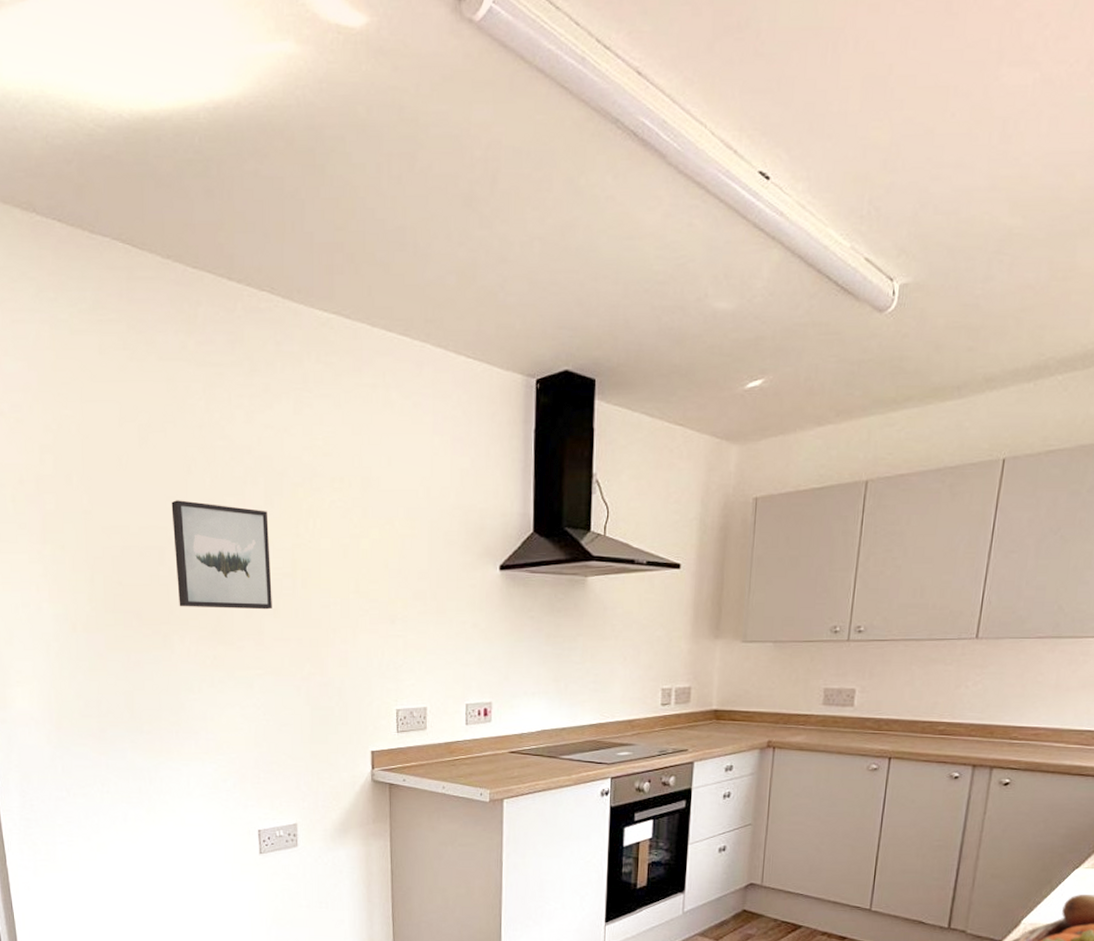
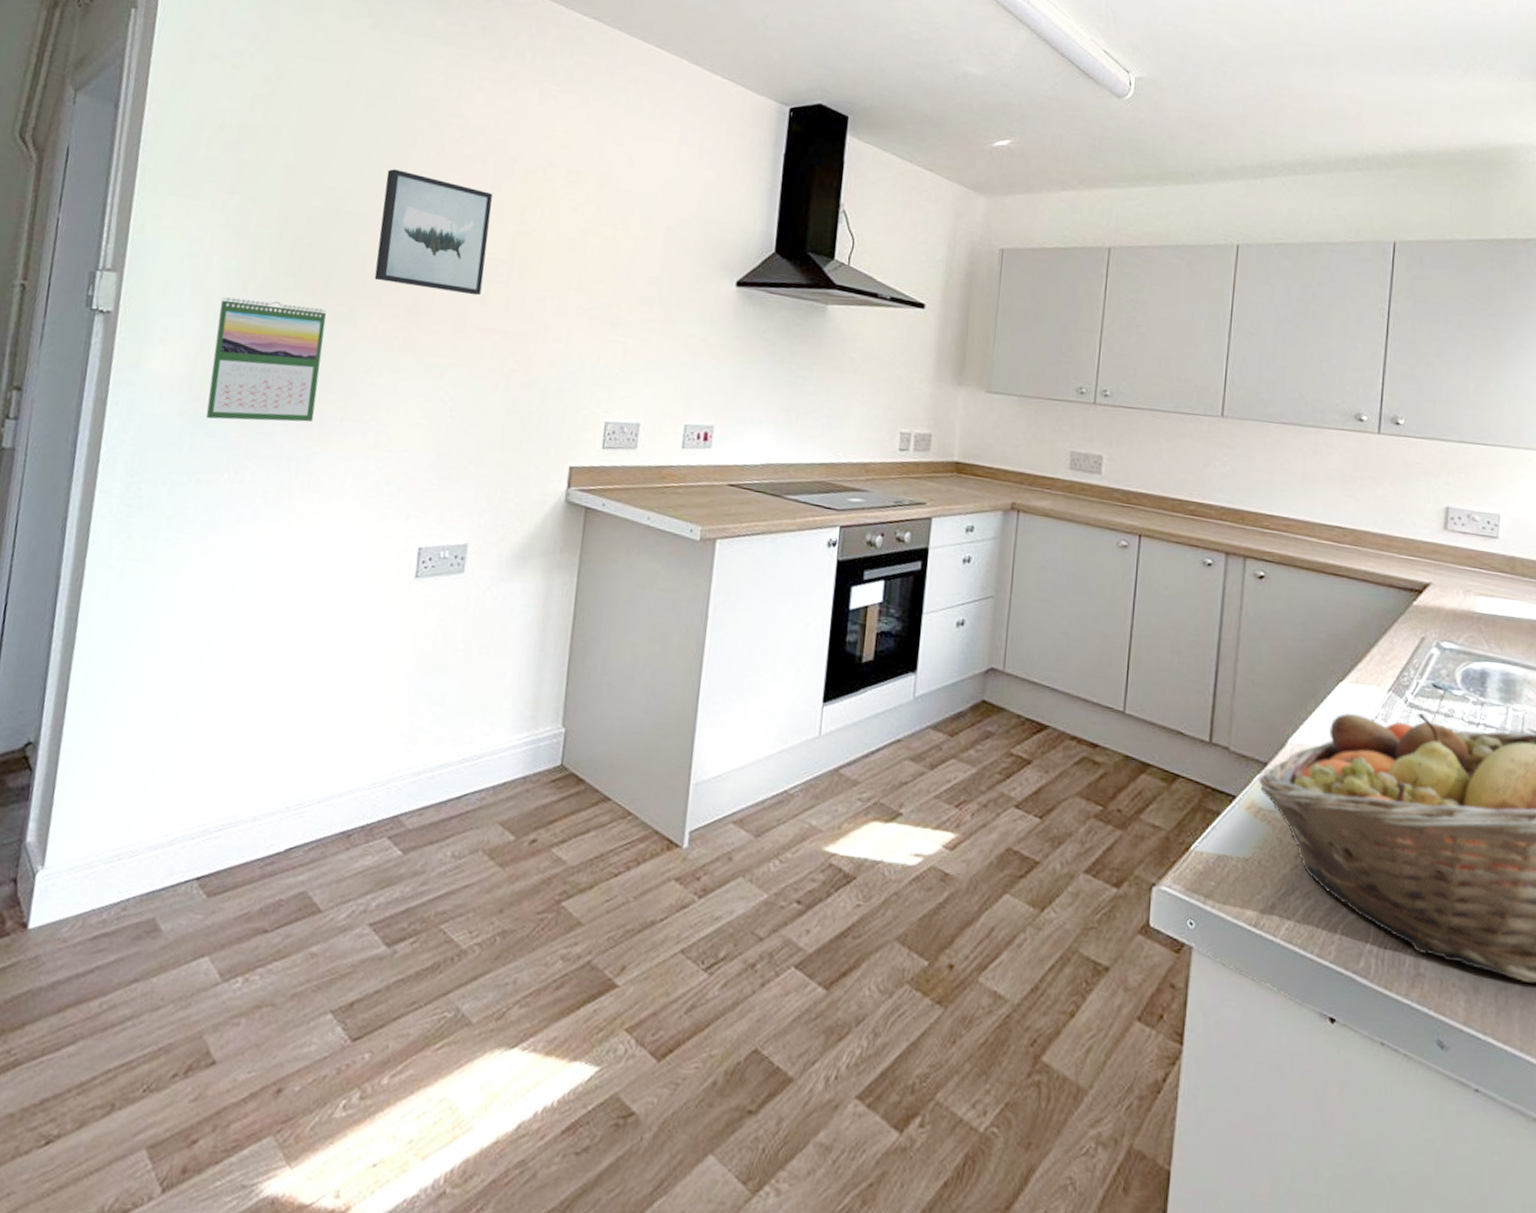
calendar: none [57,636,154,744] -> present [206,297,326,422]

